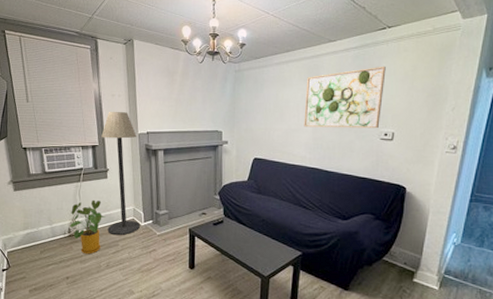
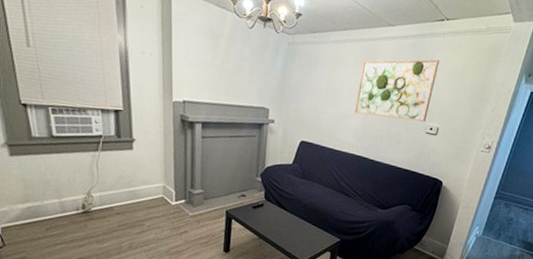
house plant: present [69,199,106,255] -> none [83,172,130,234]
floor lamp: present [101,112,140,236] -> none [127,72,170,215]

